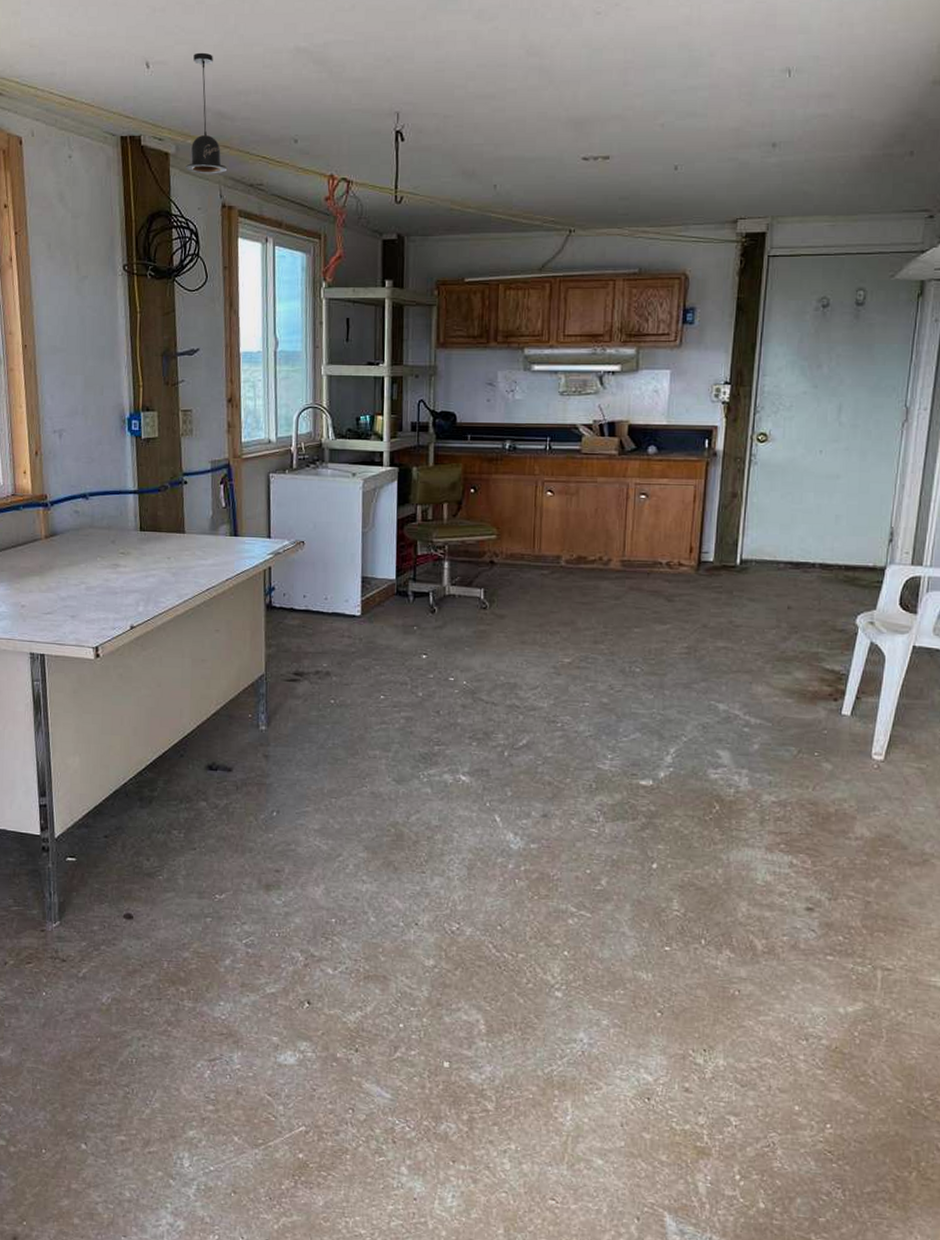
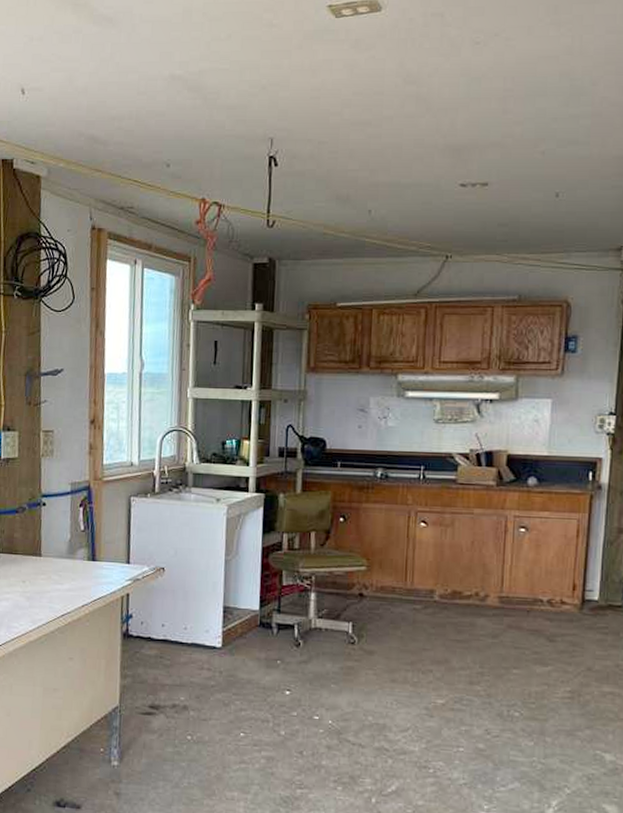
pendant lamp: present [186,52,228,174] -> none [57,79,99,197]

